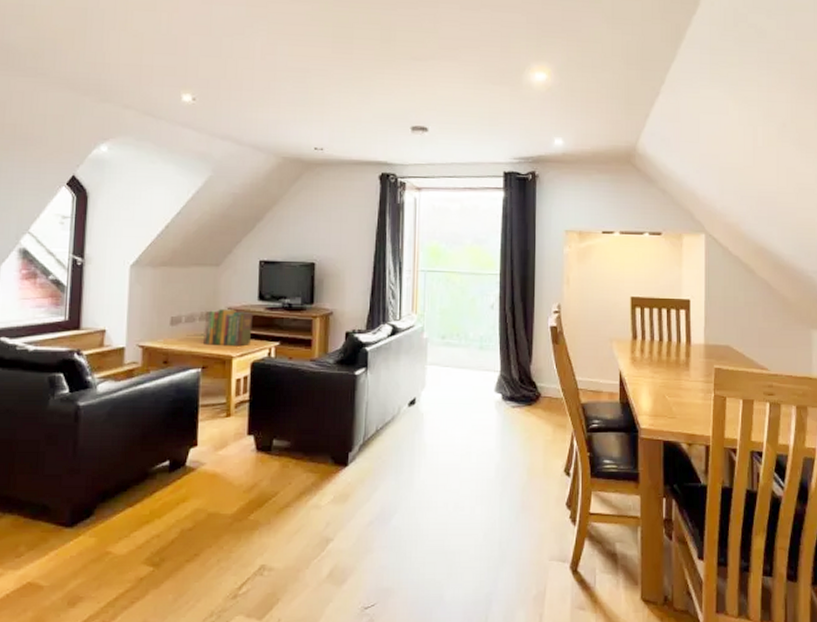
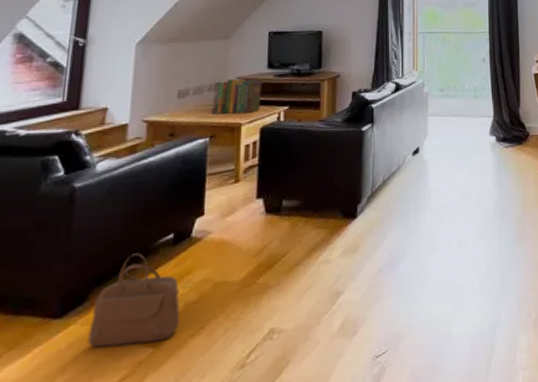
handbag: none [95,476,176,562] -> present [88,253,180,347]

